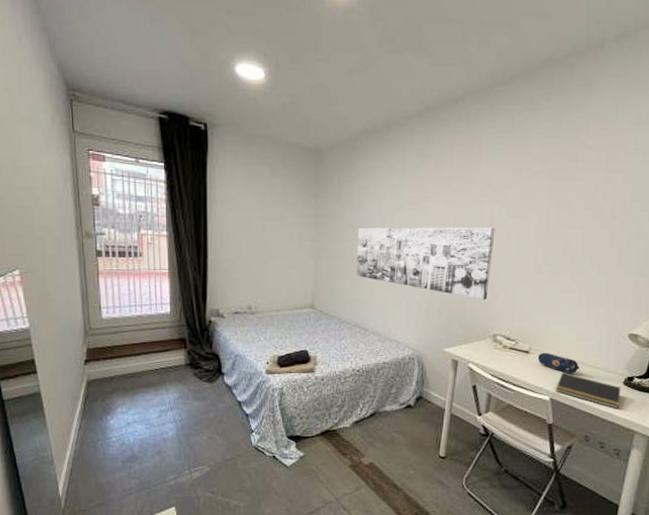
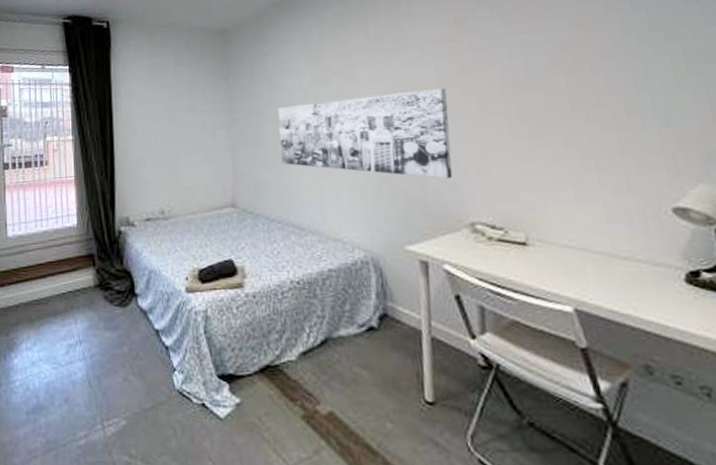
pencil case: present [537,352,579,375] -> none [541,242,609,273]
notepad: present [556,373,621,409] -> none [579,270,689,321]

